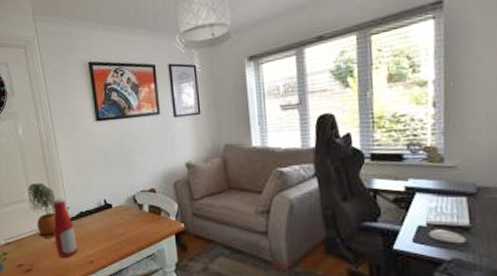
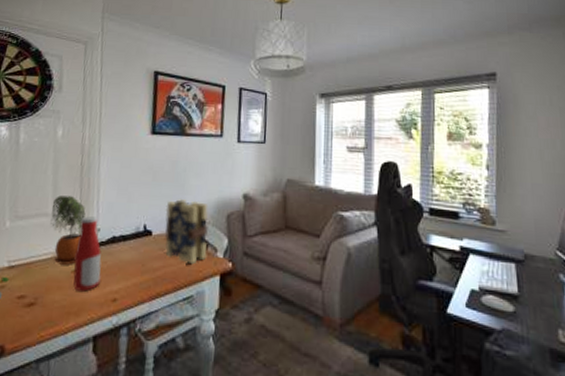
book: none [119,173,162,229] -> present [164,198,209,265]

